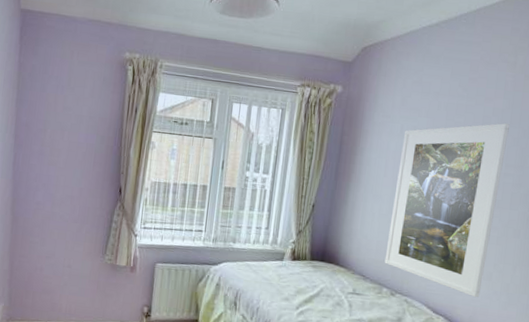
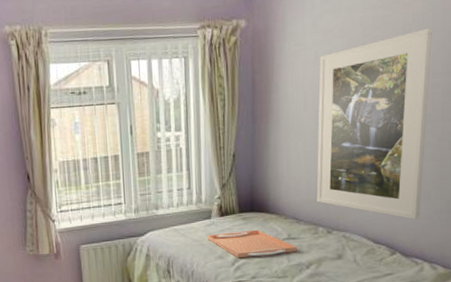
serving tray: none [277,276,360,307] -> present [207,229,297,258]

